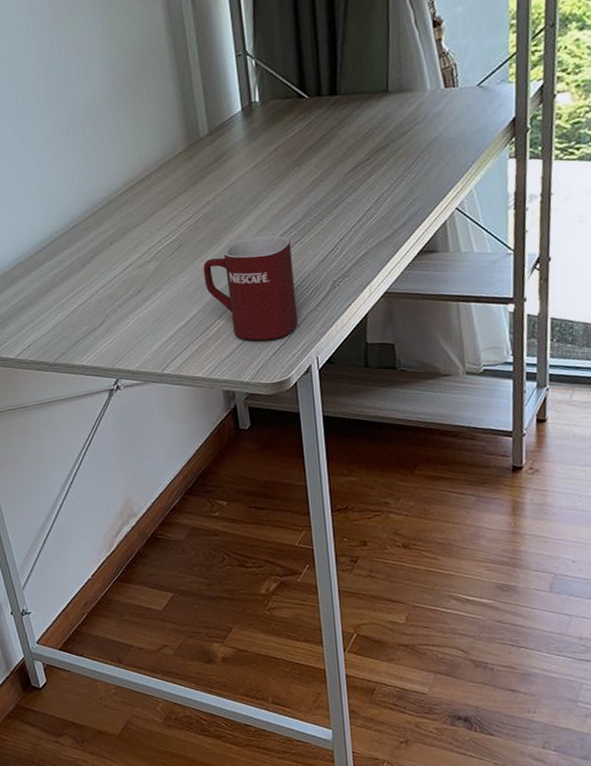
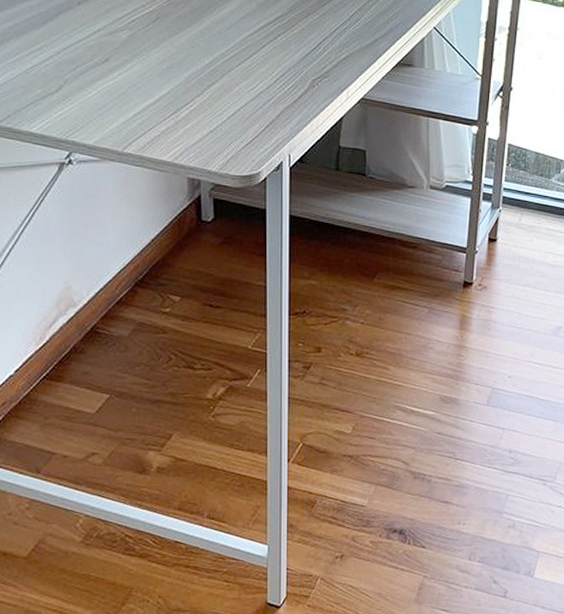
mug: present [203,235,298,341] -> none [179,22,274,130]

